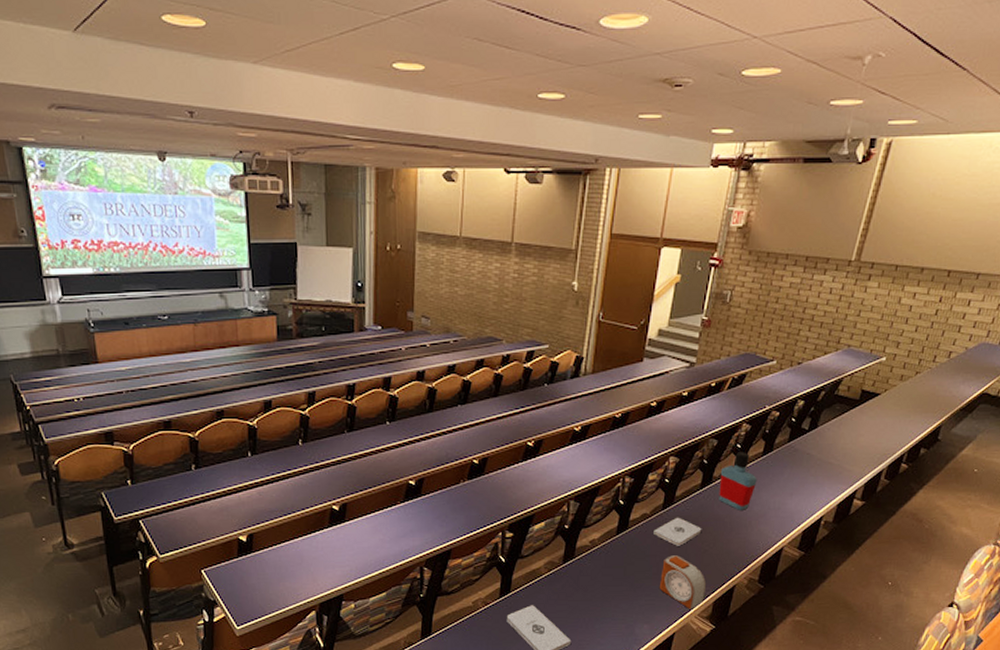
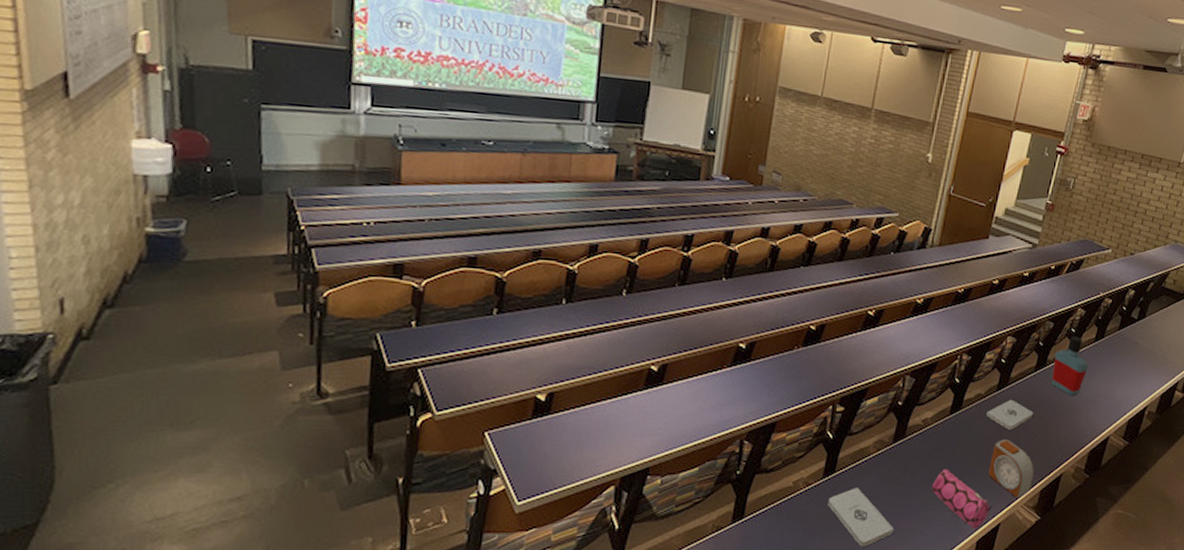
pencil case: none [604,585,666,639] -> present [931,469,993,529]

